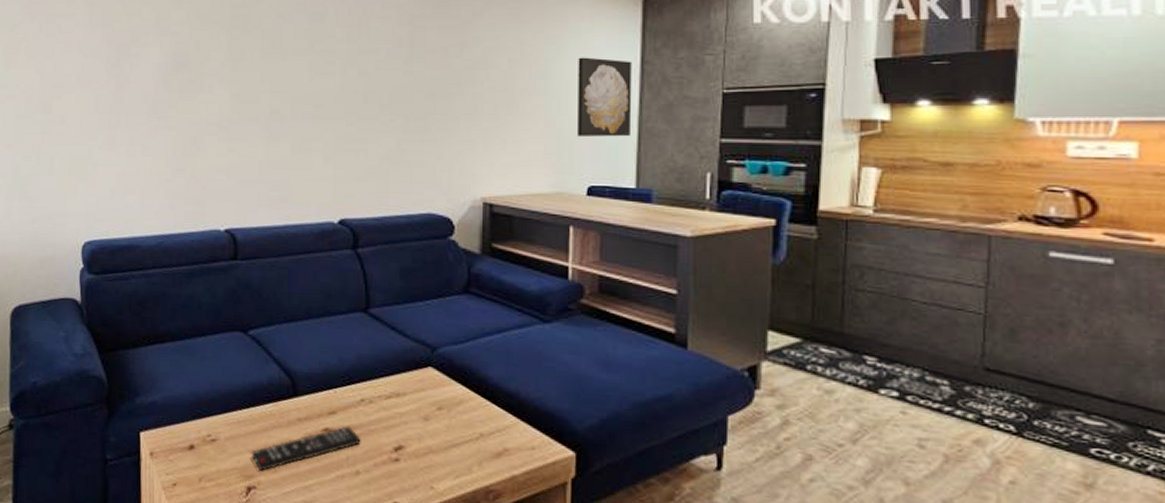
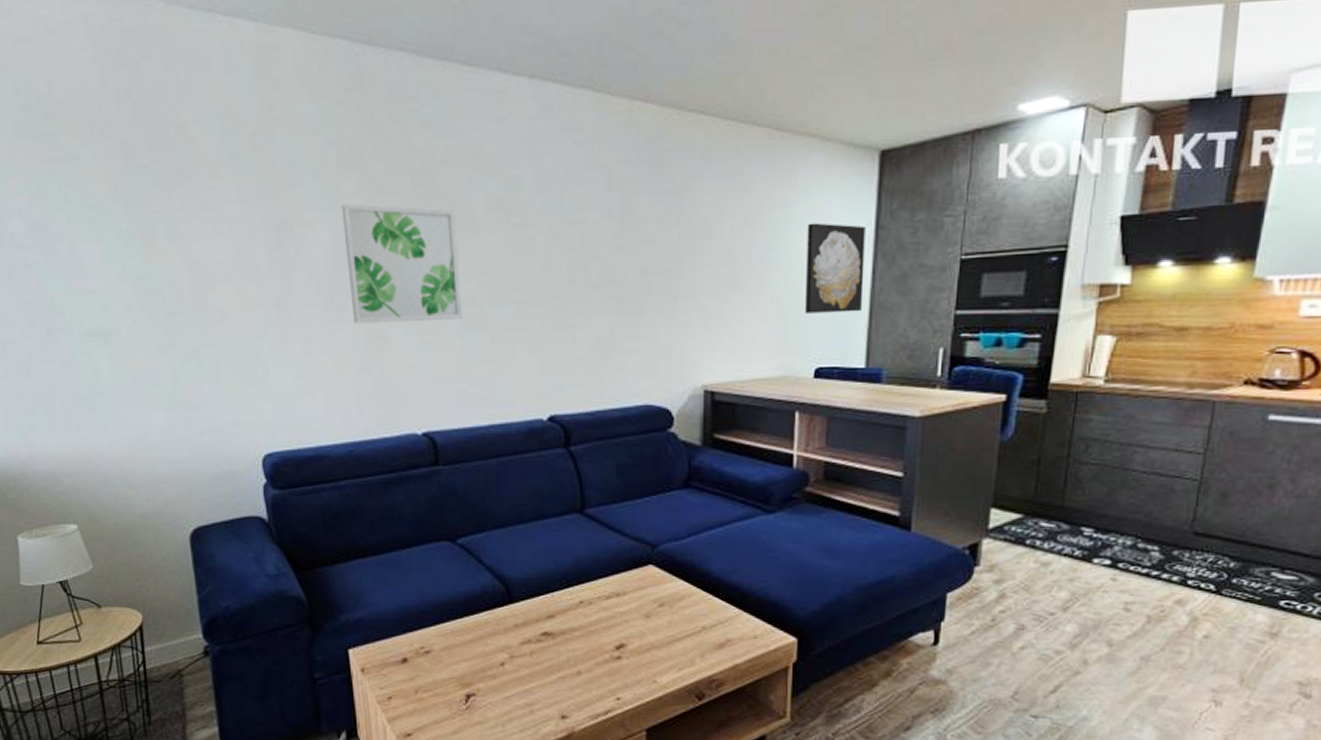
wall art: none [171,31,268,131] -> present [341,204,462,324]
remote control: present [251,426,361,471] -> none [468,628,582,678]

